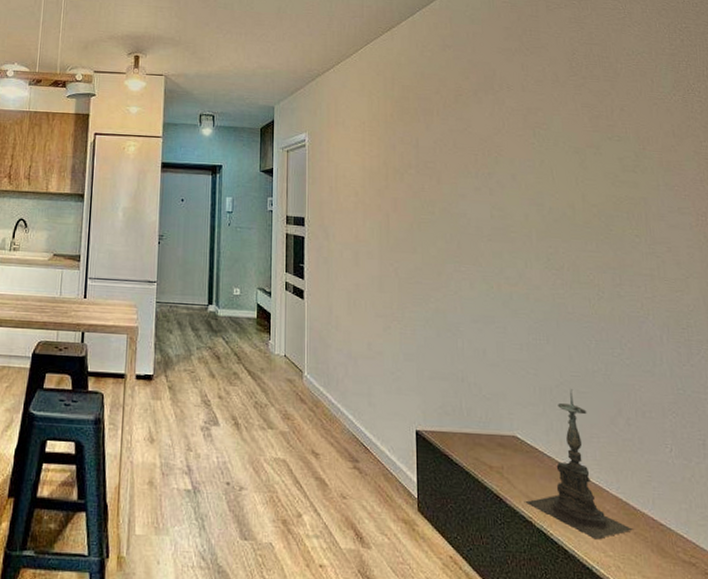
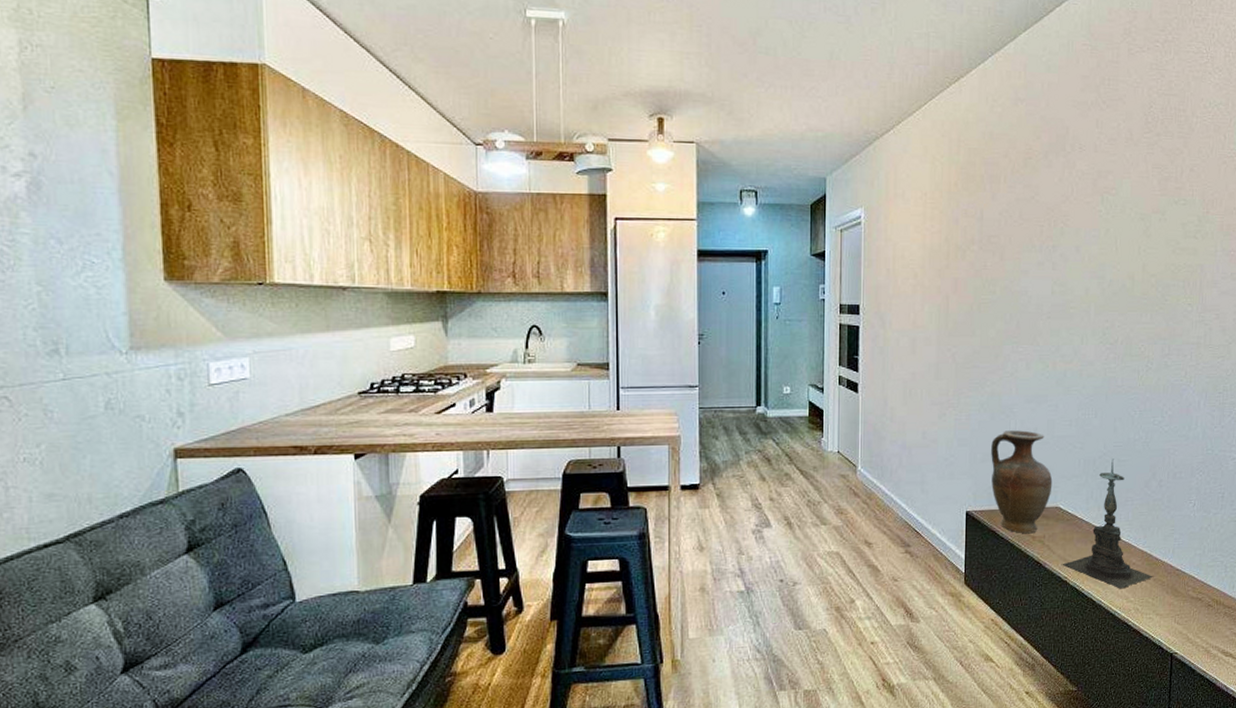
vase: none [439,349,507,463] -> present [991,430,1053,534]

